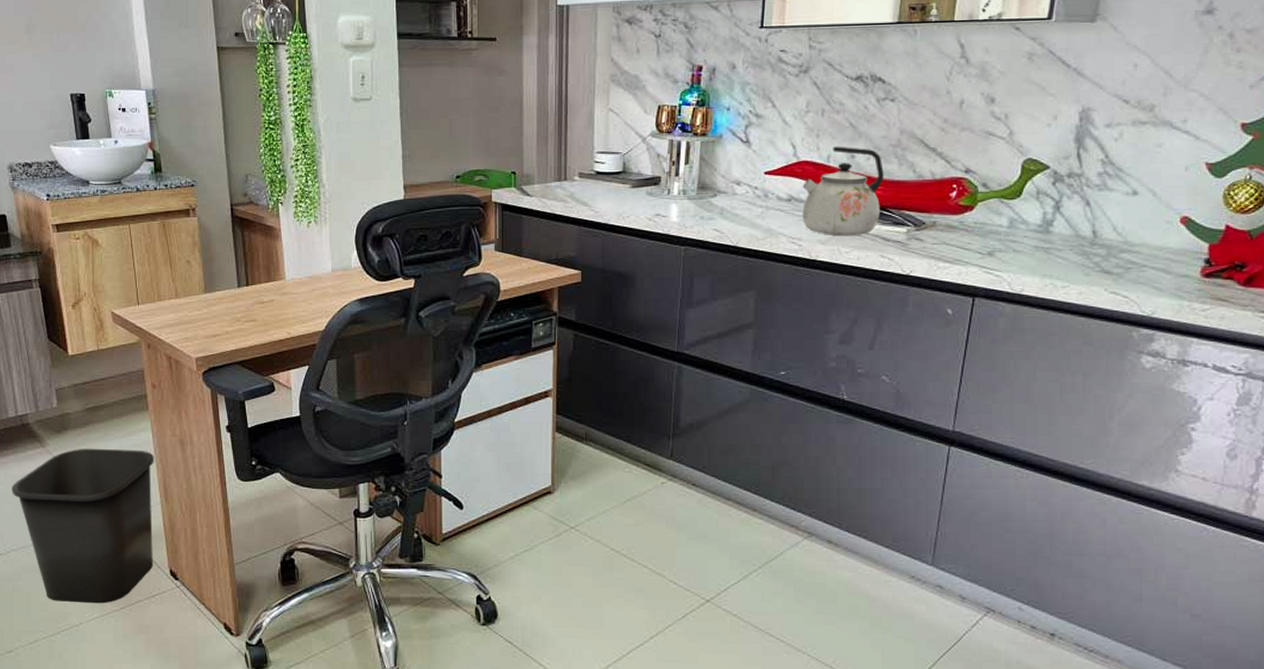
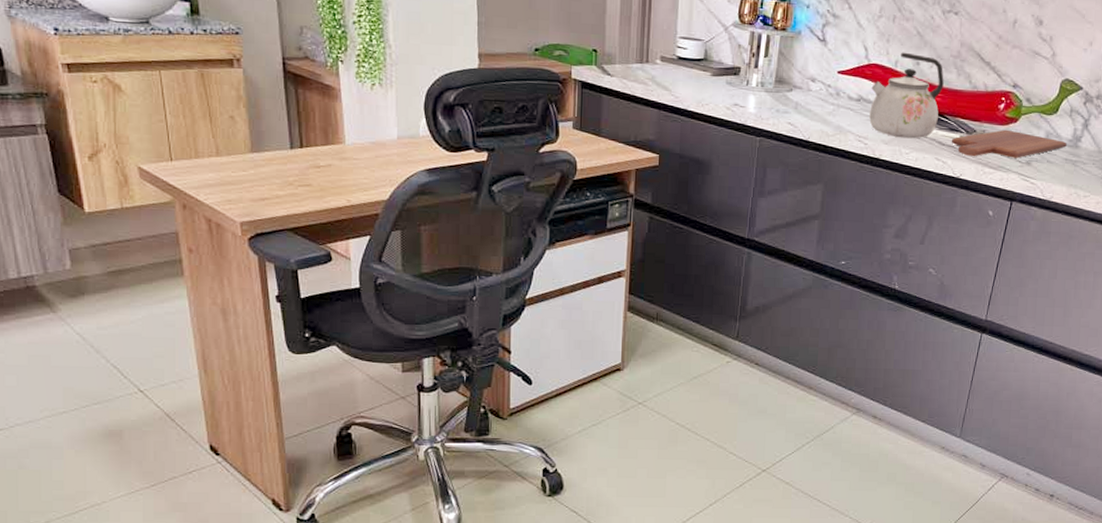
waste bin: present [12,448,154,604] -> none [15,315,191,481]
cutting board: none [897,219,1035,251] -> present [951,129,1067,158]

